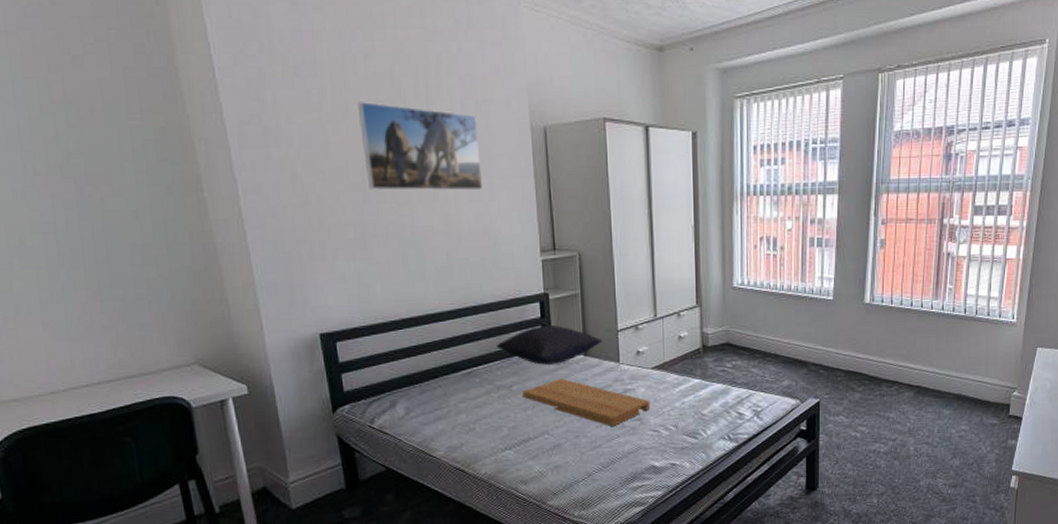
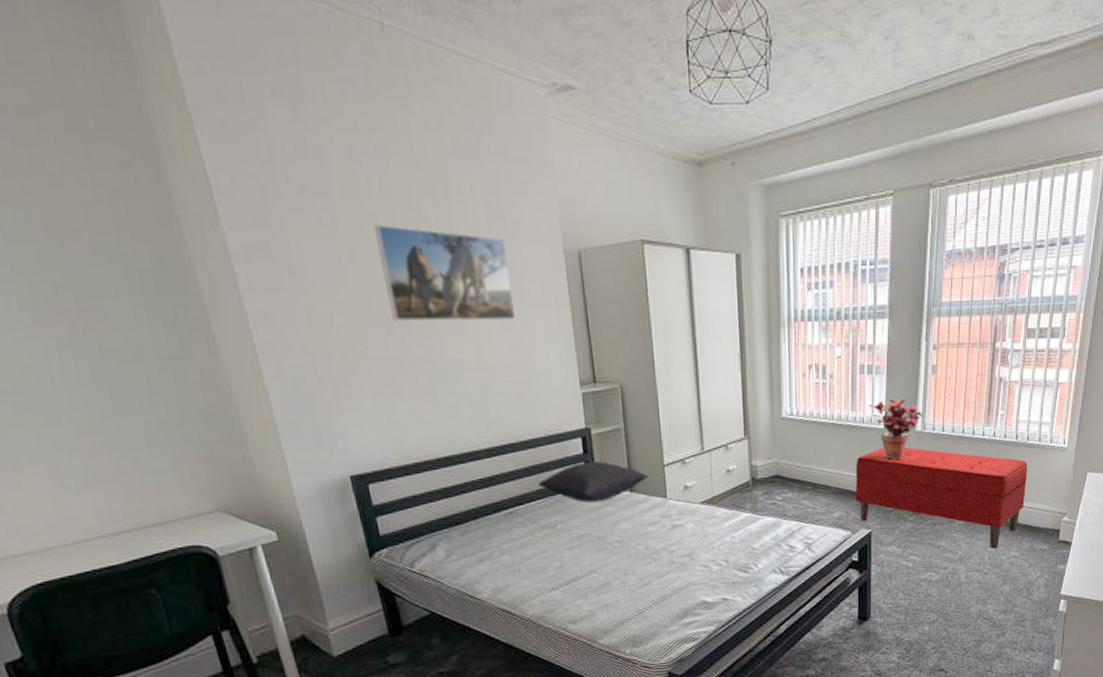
tray: present [523,378,651,427] -> none [568,516,700,564]
bench: none [804,319,977,422] -> present [855,447,1028,549]
potted plant: none [820,271,872,330] -> present [870,398,924,459]

